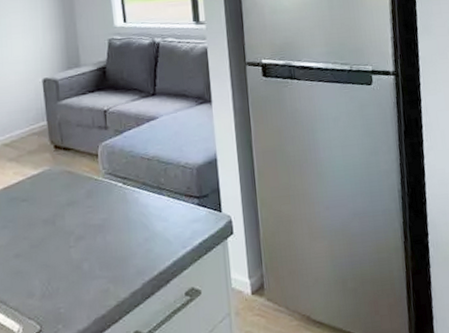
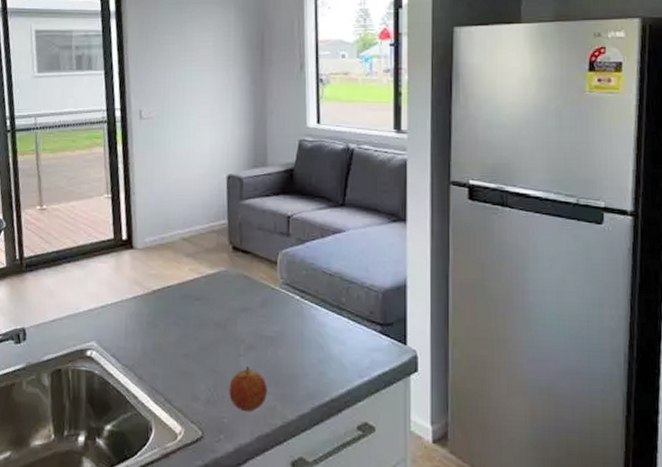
fruit: none [63,256,100,299] -> present [229,367,267,412]

